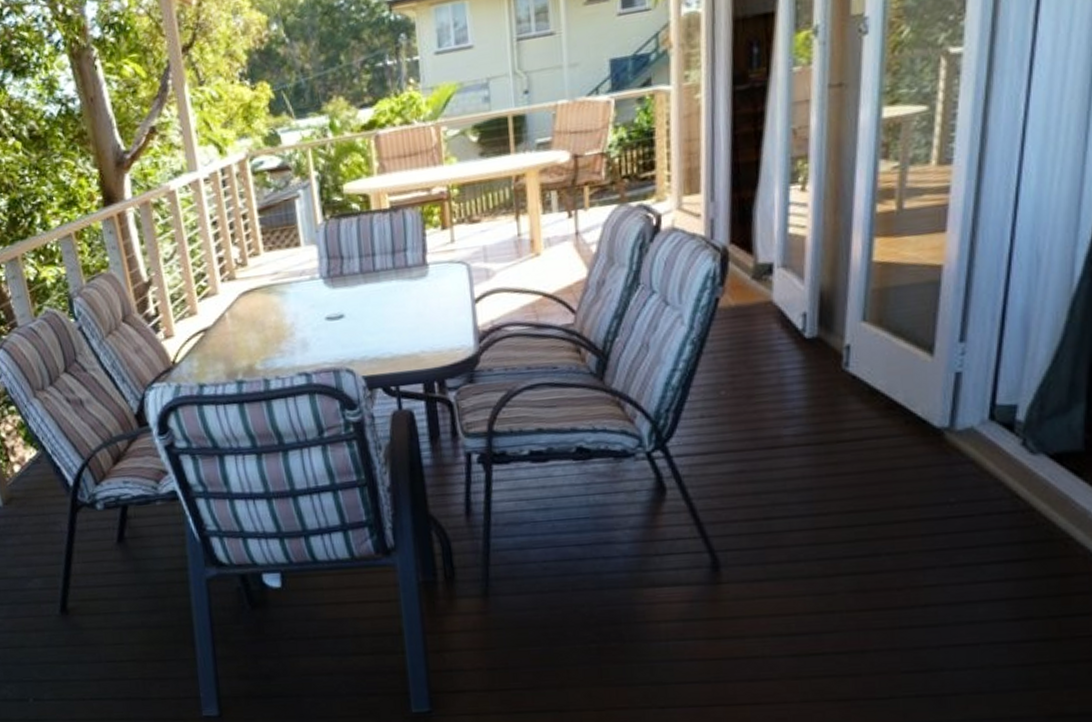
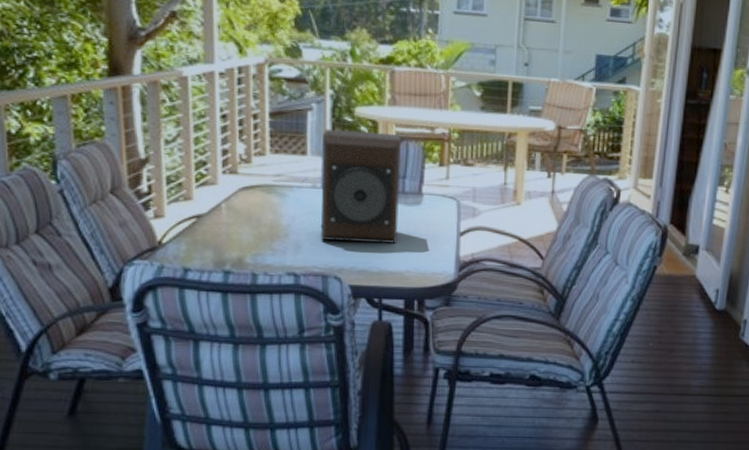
speaker: none [313,204,407,333] -> present [321,128,401,244]

